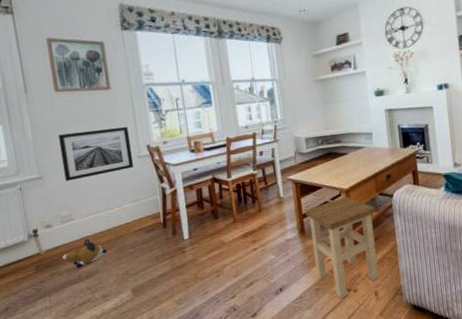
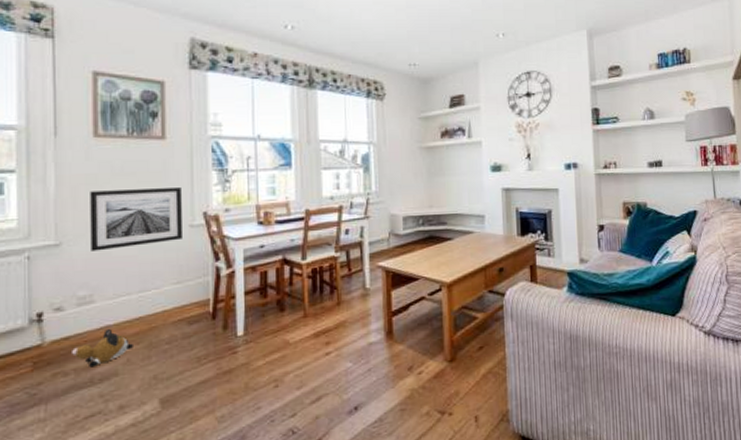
stool: present [305,196,379,299] -> none [395,292,484,424]

